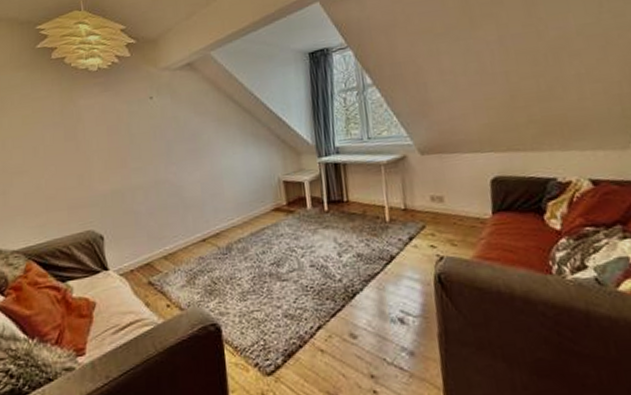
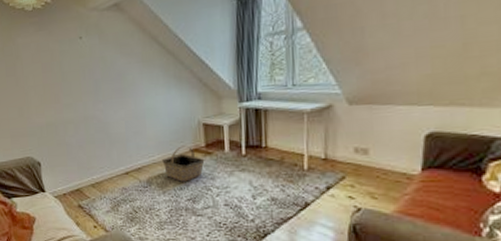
basket: none [242,205,288,245] -> present [162,146,205,182]

